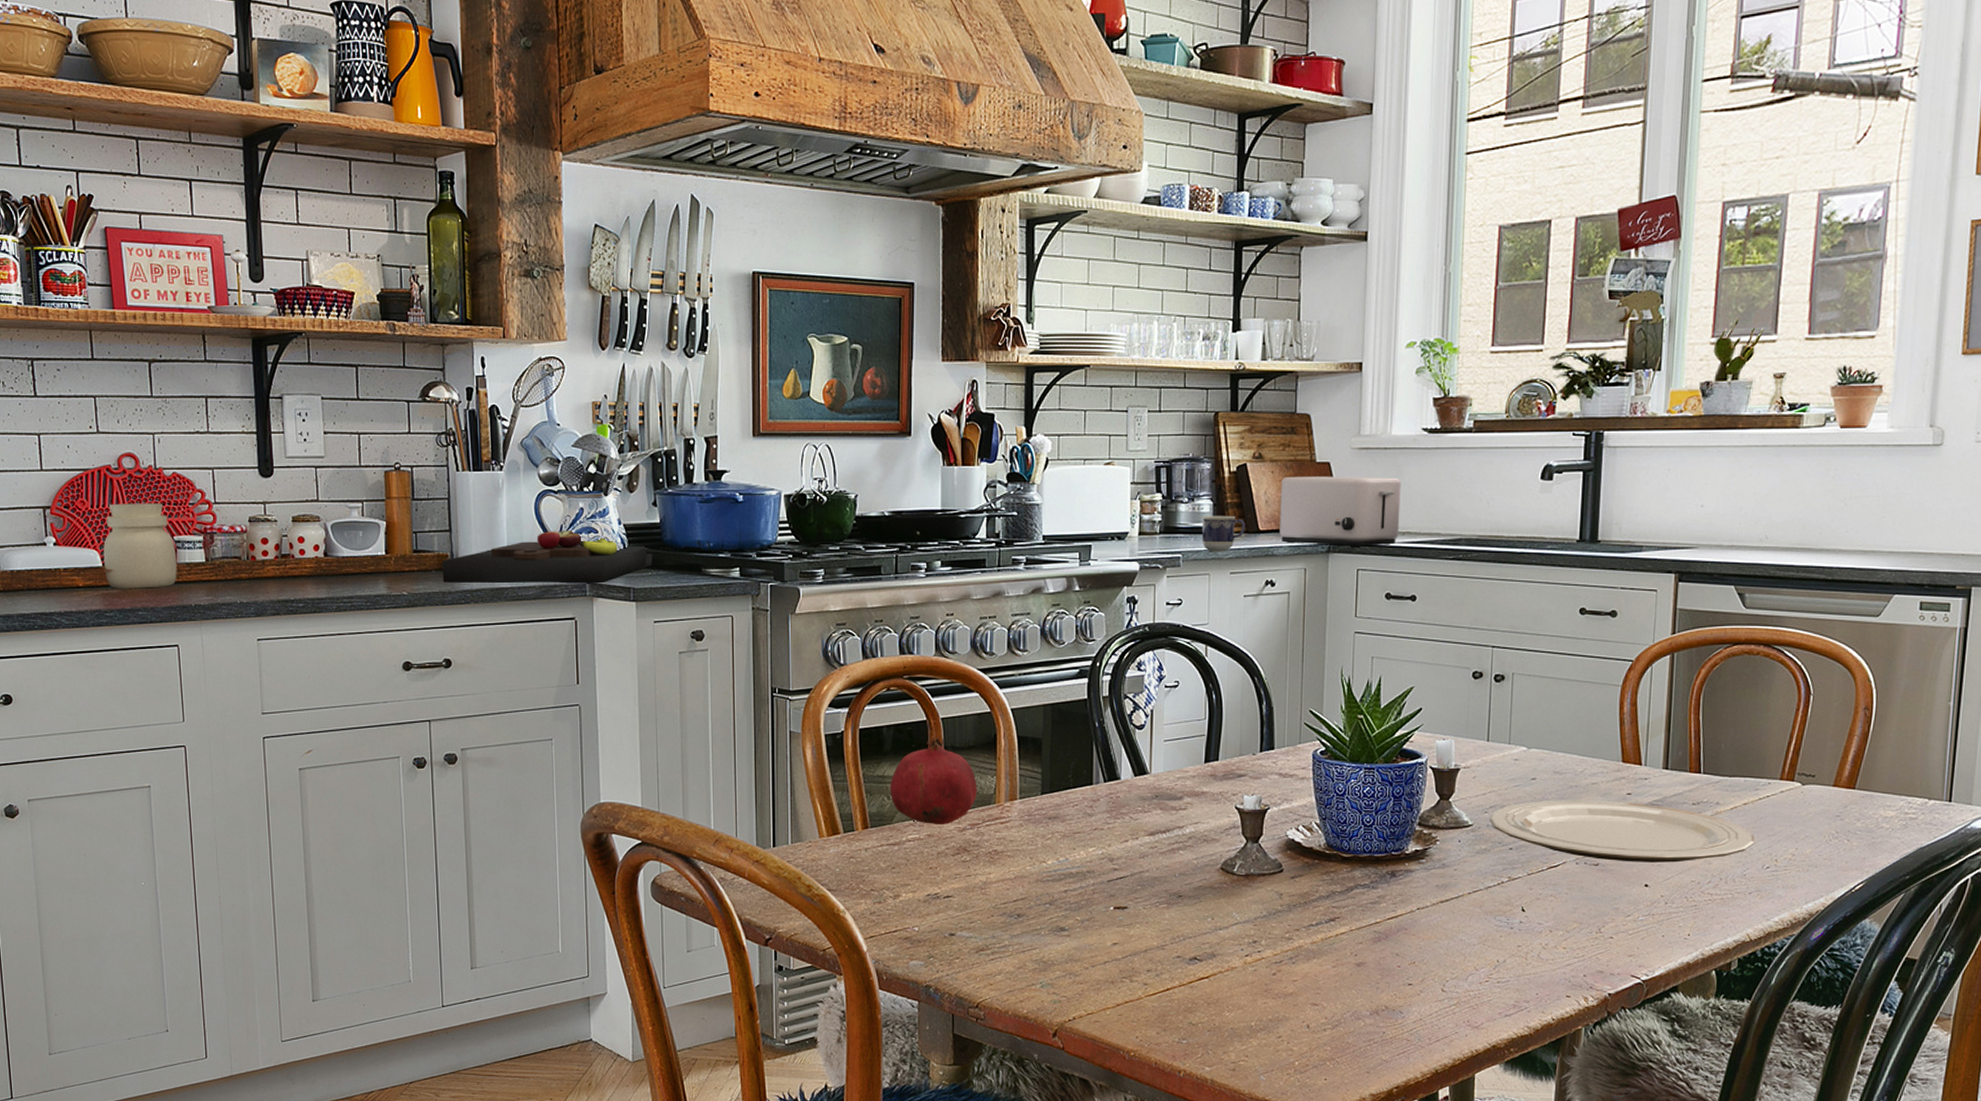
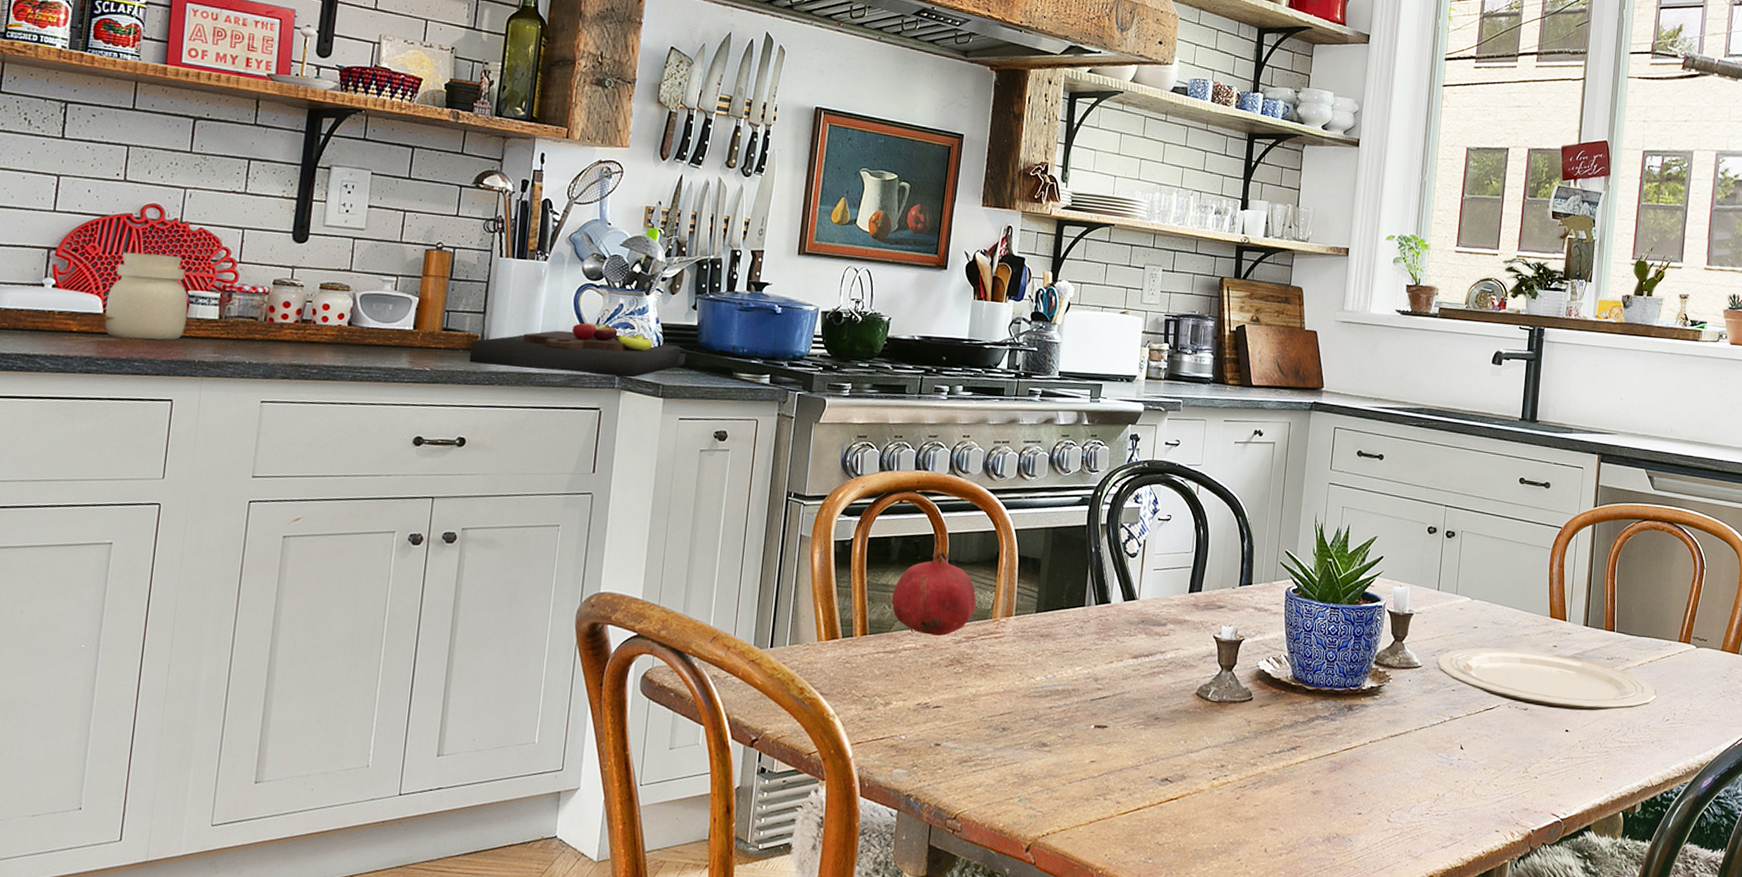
cup: present [1201,515,1245,552] -> none [1200,367,1240,402]
toaster: present [1279,476,1401,548] -> none [1269,340,1376,409]

